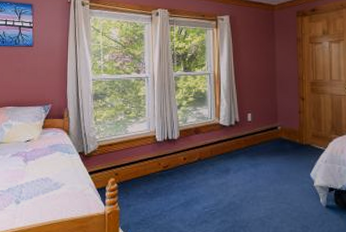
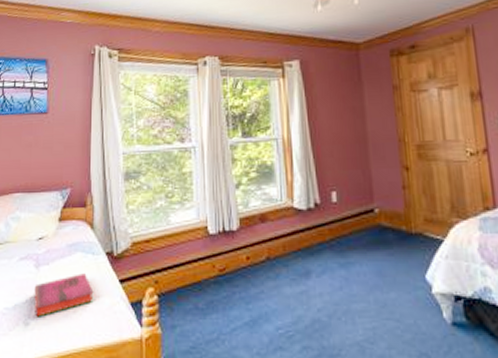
hardback book: none [23,167,69,198] -> present [34,273,94,317]

